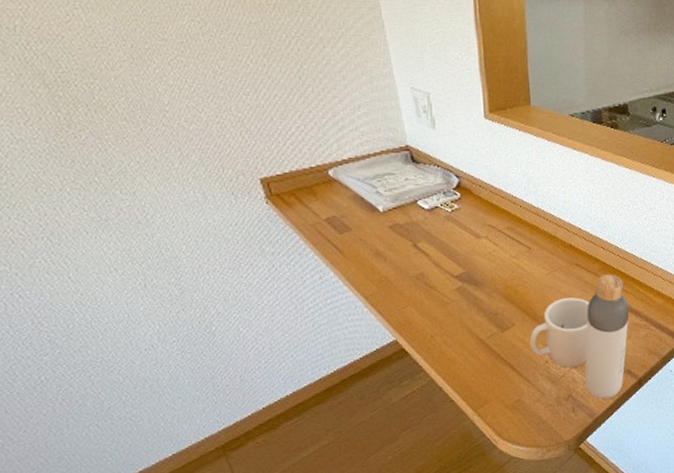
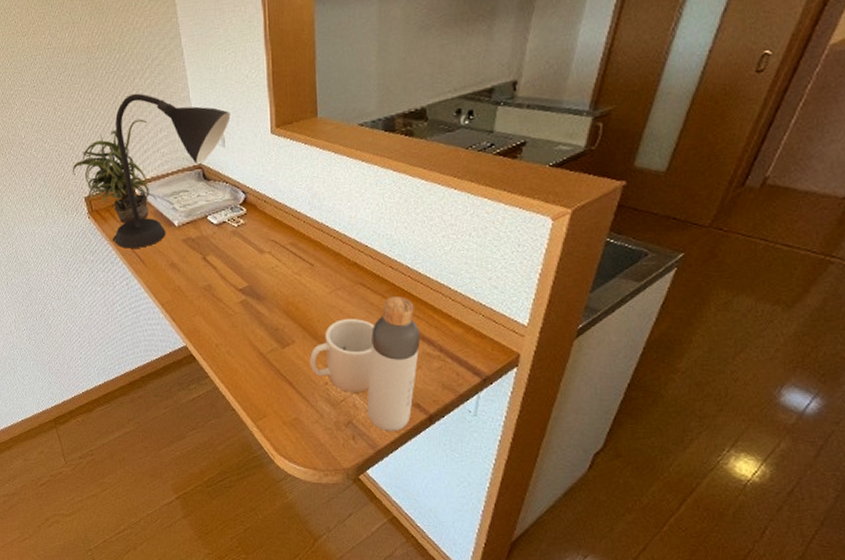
potted plant: none [242,93,357,209] -> present [73,119,158,223]
desk lamp: none [299,64,441,238] -> present [112,93,231,249]

